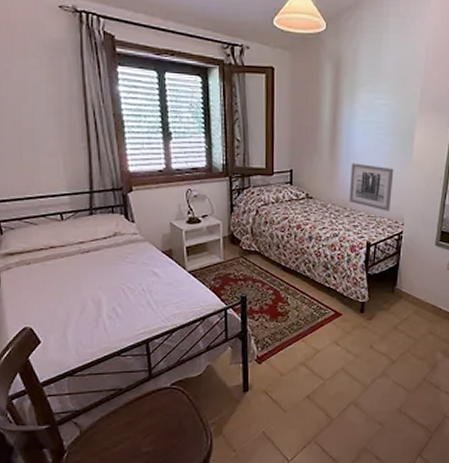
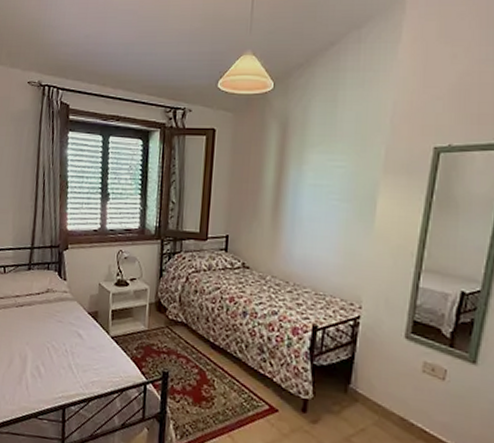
wall art: present [349,163,394,211] -> none [292,231,350,290]

